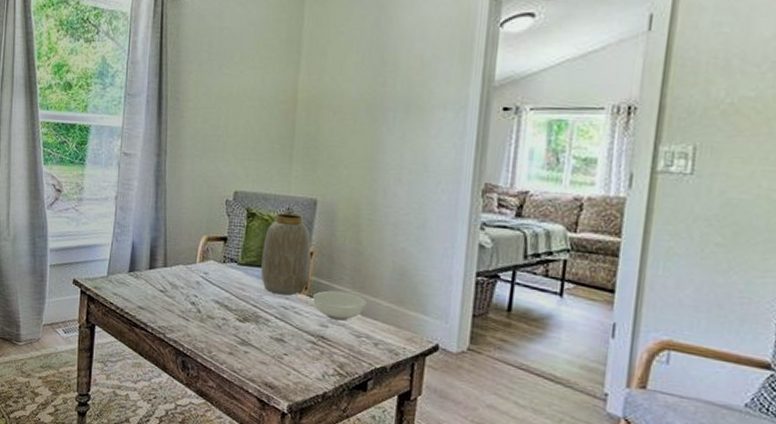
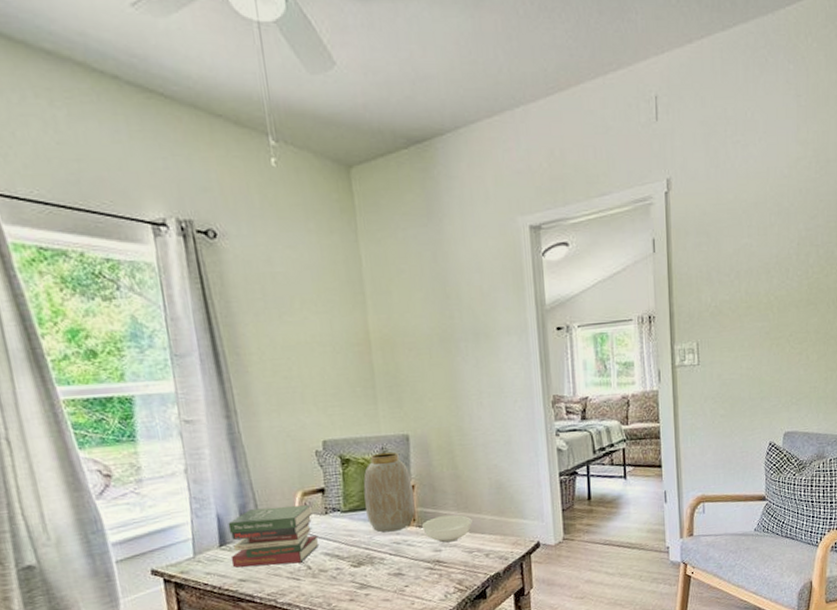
books: none [135,243,213,304] -> present [228,505,320,568]

